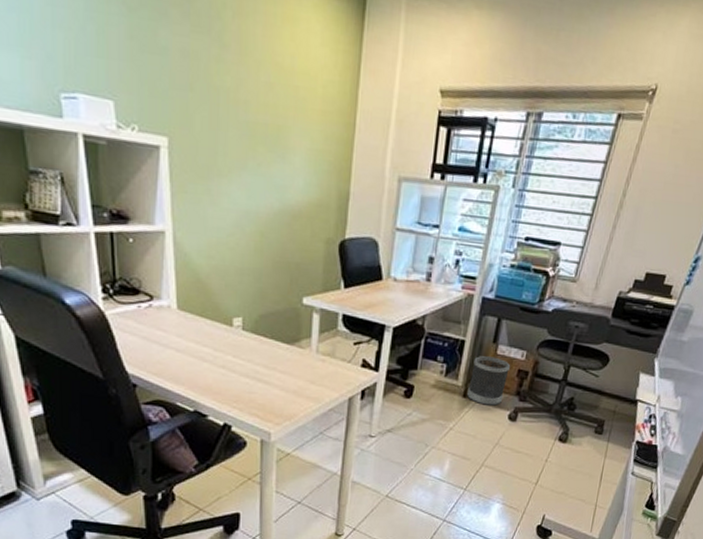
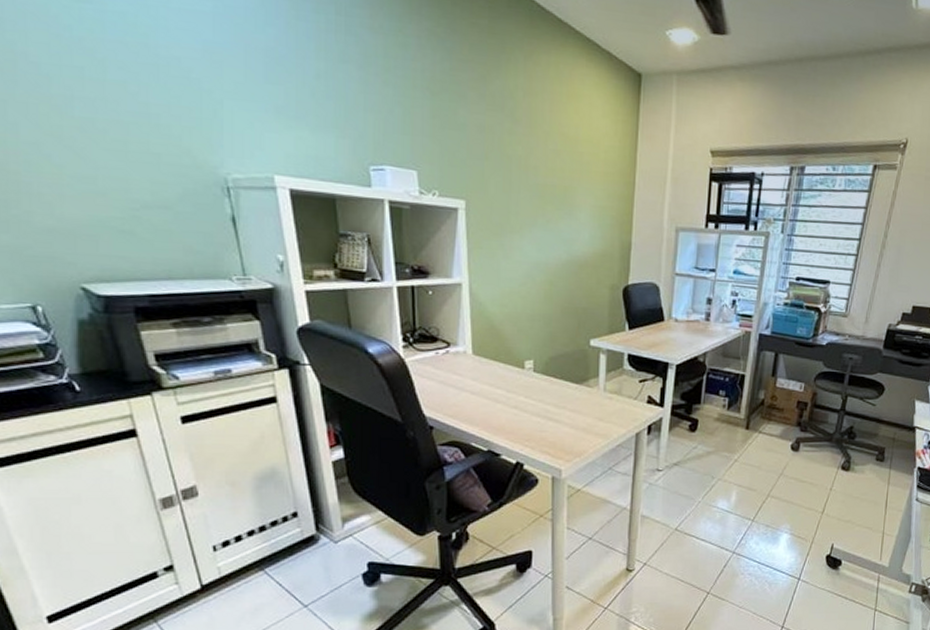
wastebasket: present [467,356,511,406] -> none [750,389,790,437]

